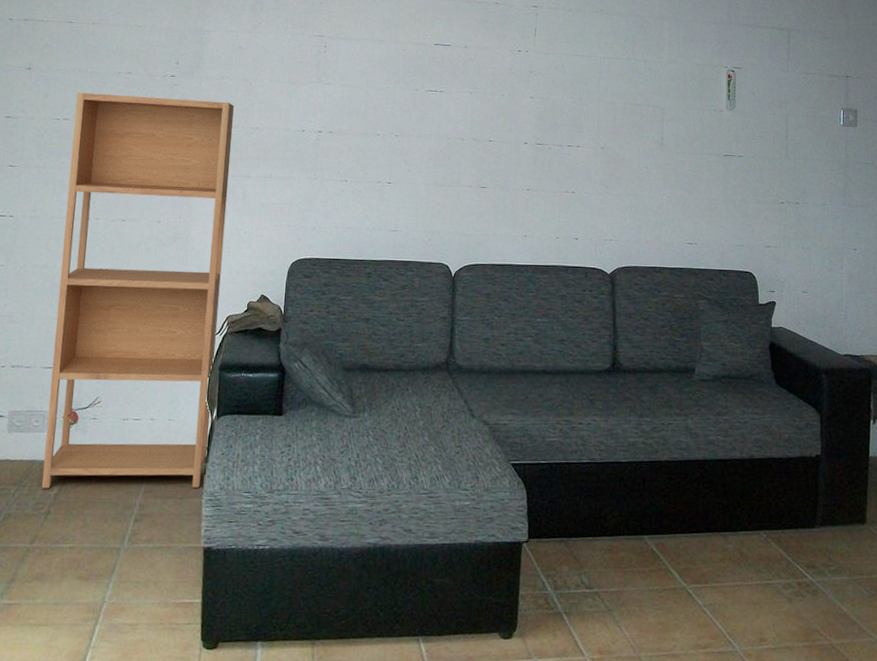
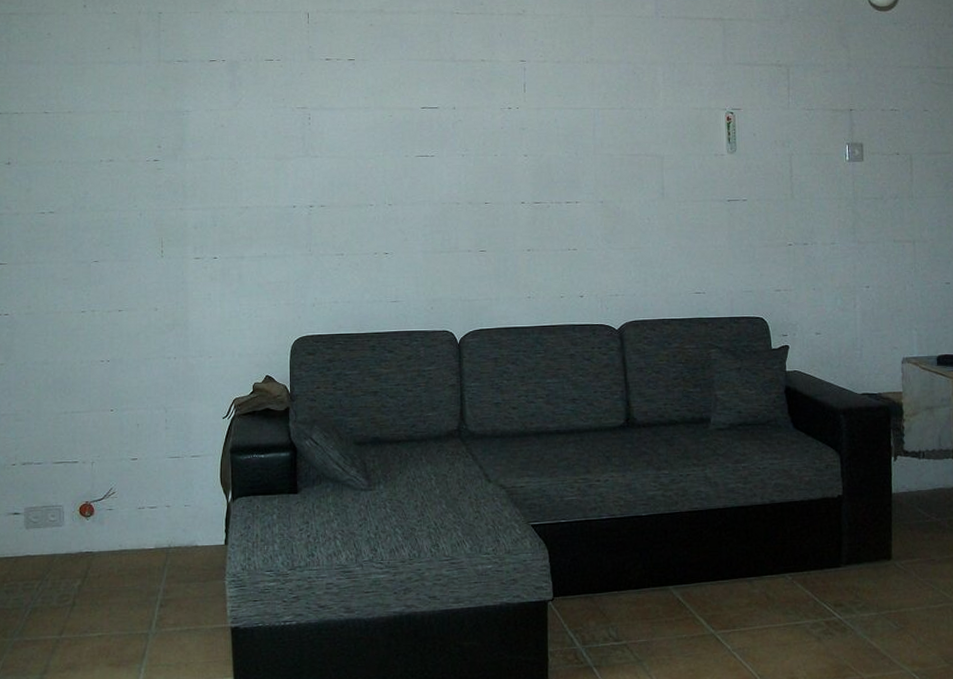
bookcase: present [41,92,234,489] -> none [60,183,226,581]

